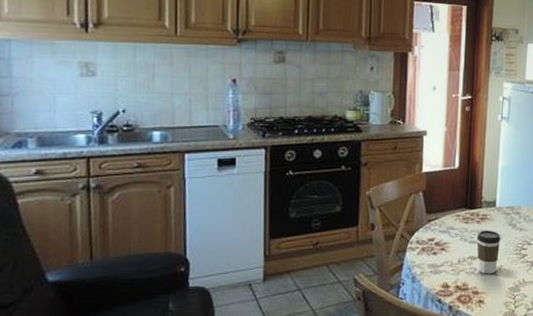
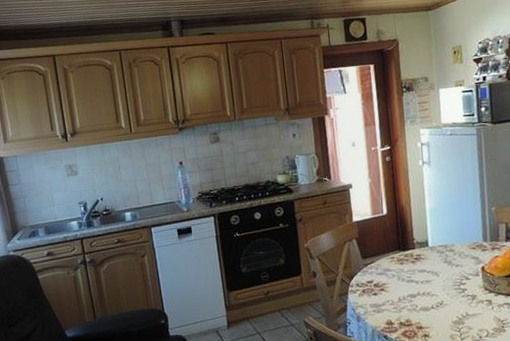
coffee cup: present [477,230,501,274] -> none [414,268,438,310]

